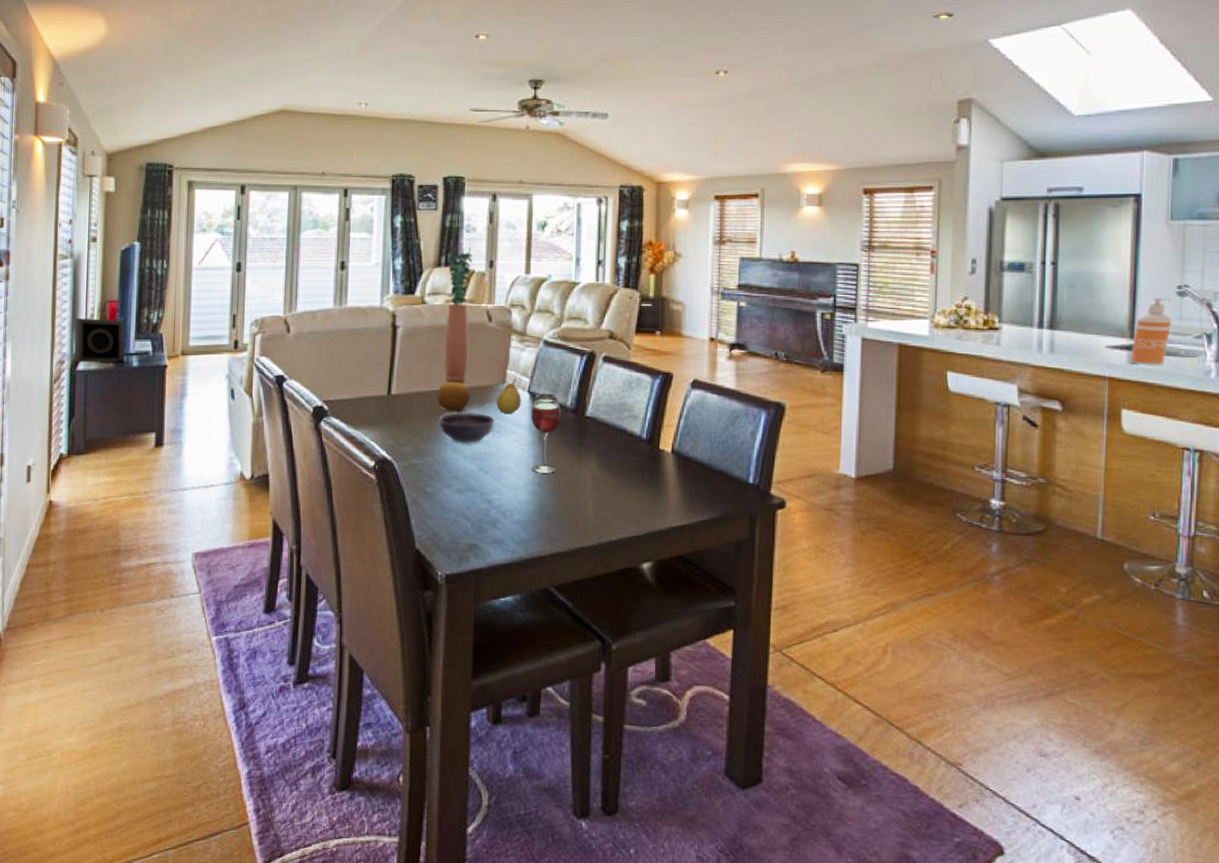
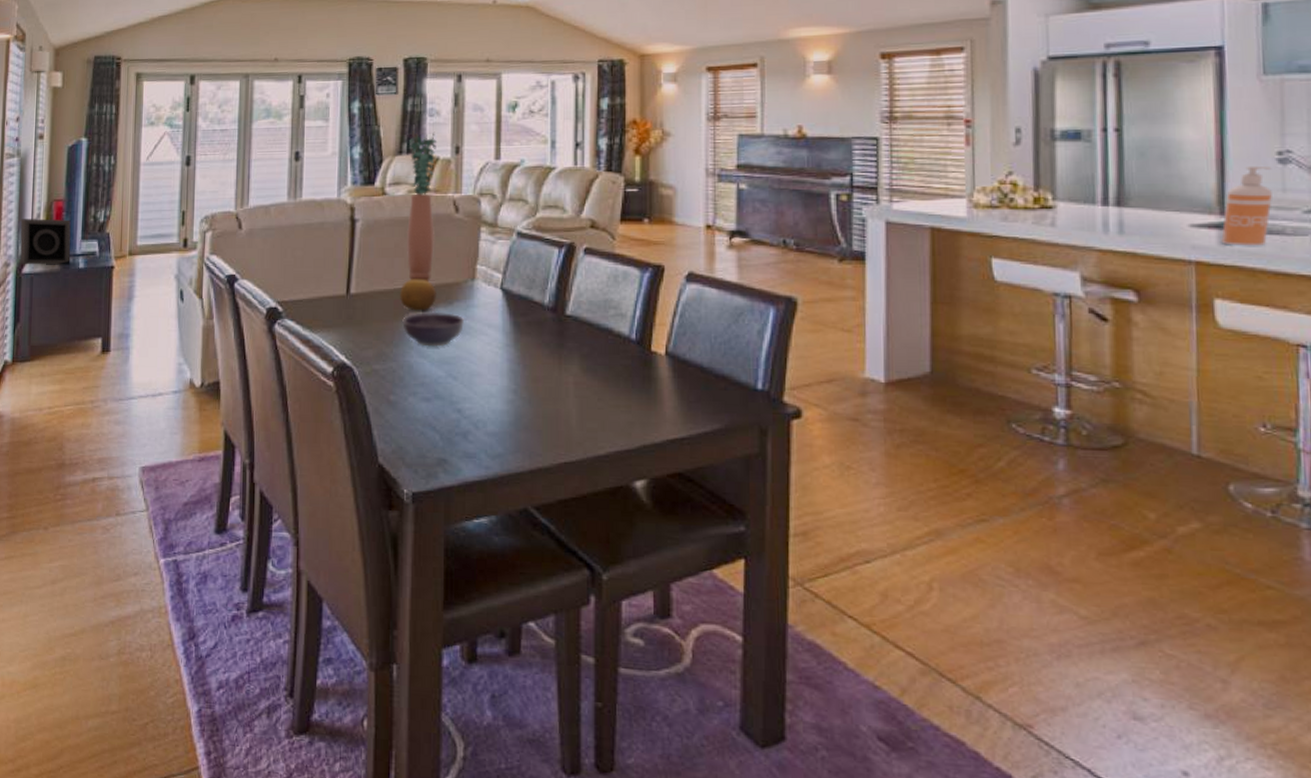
fruit: present [496,379,521,414] -> none [465,275,493,313]
wineglass: present [531,394,561,473] -> none [504,291,538,379]

